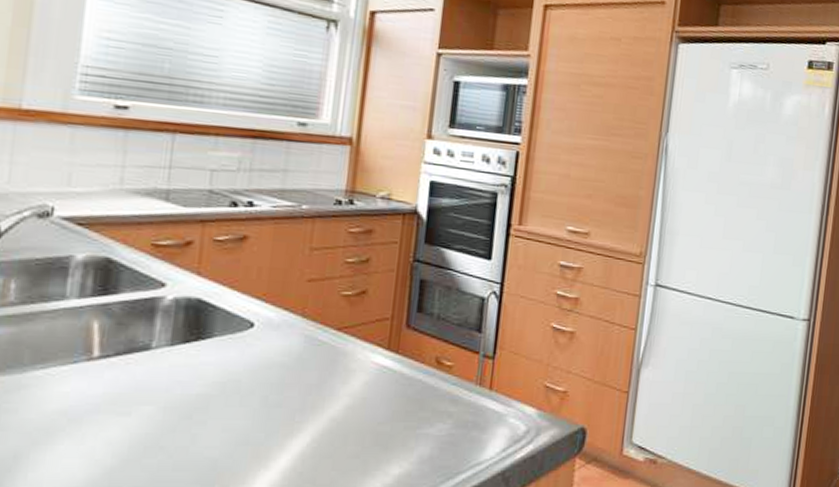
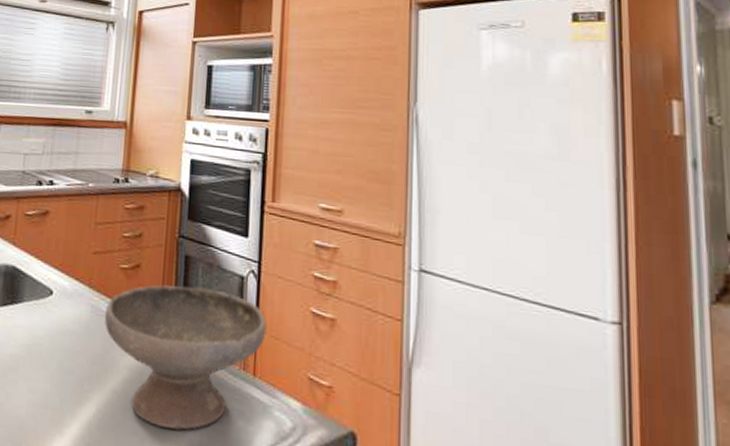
bowl: none [321,310,507,447] -> present [104,285,268,430]

